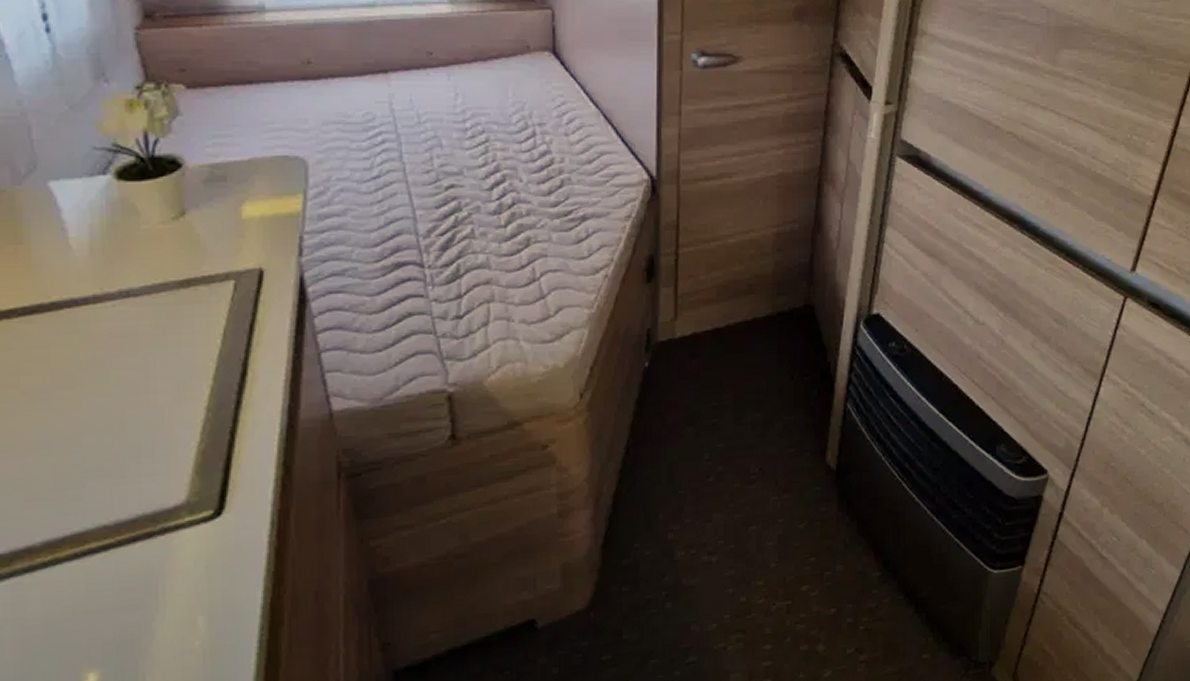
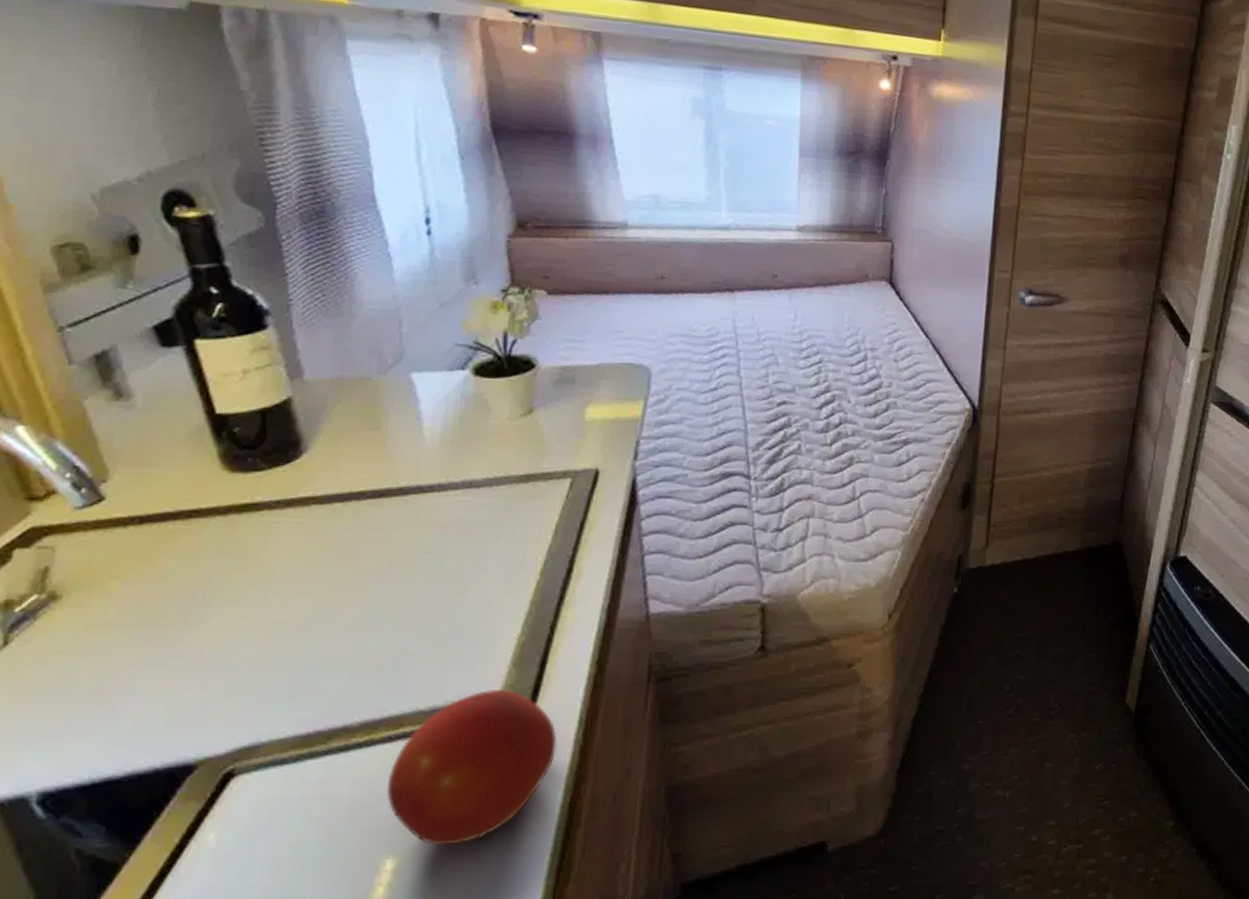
fruit: none [78,498,251,656] -> present [387,690,557,846]

